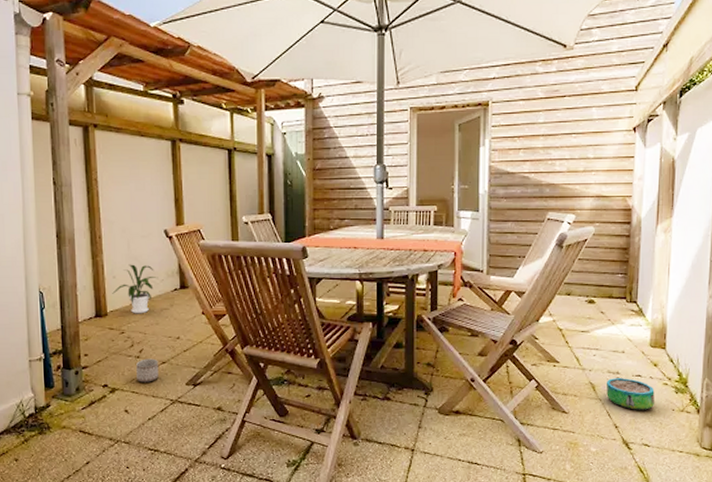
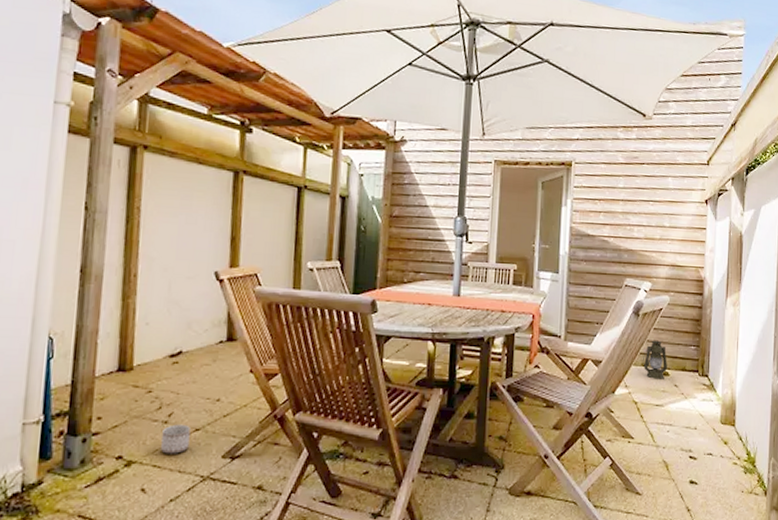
house plant: present [112,264,158,314] -> none [142,309,202,370]
lantern: none [566,270,593,307] -> present [642,340,667,379]
decorative bowl: present [606,378,655,410] -> none [679,457,725,492]

